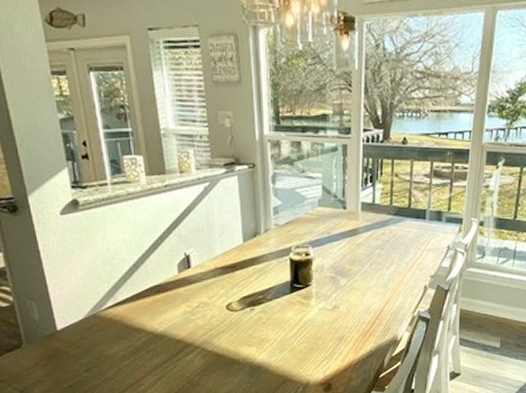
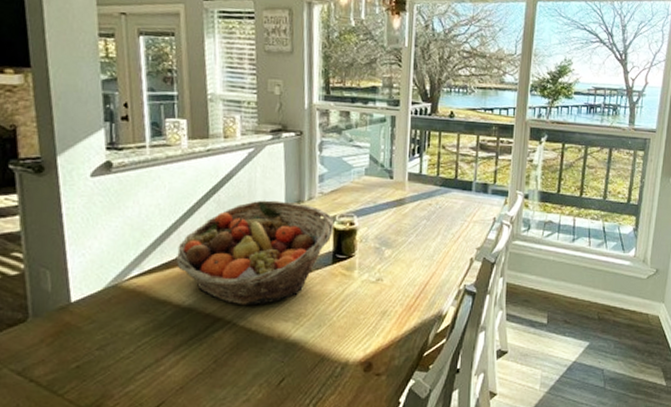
fruit basket: none [145,233,291,332] -> present [175,200,335,306]

